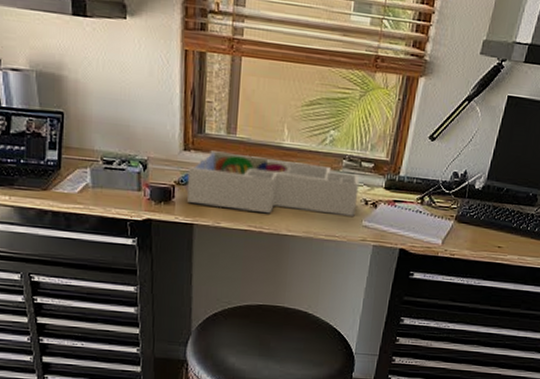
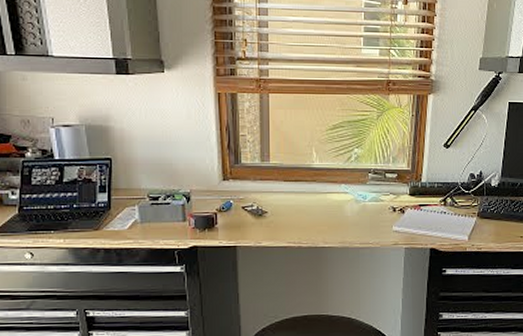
desk organizer: present [187,150,360,216] -> none [228,178,386,230]

